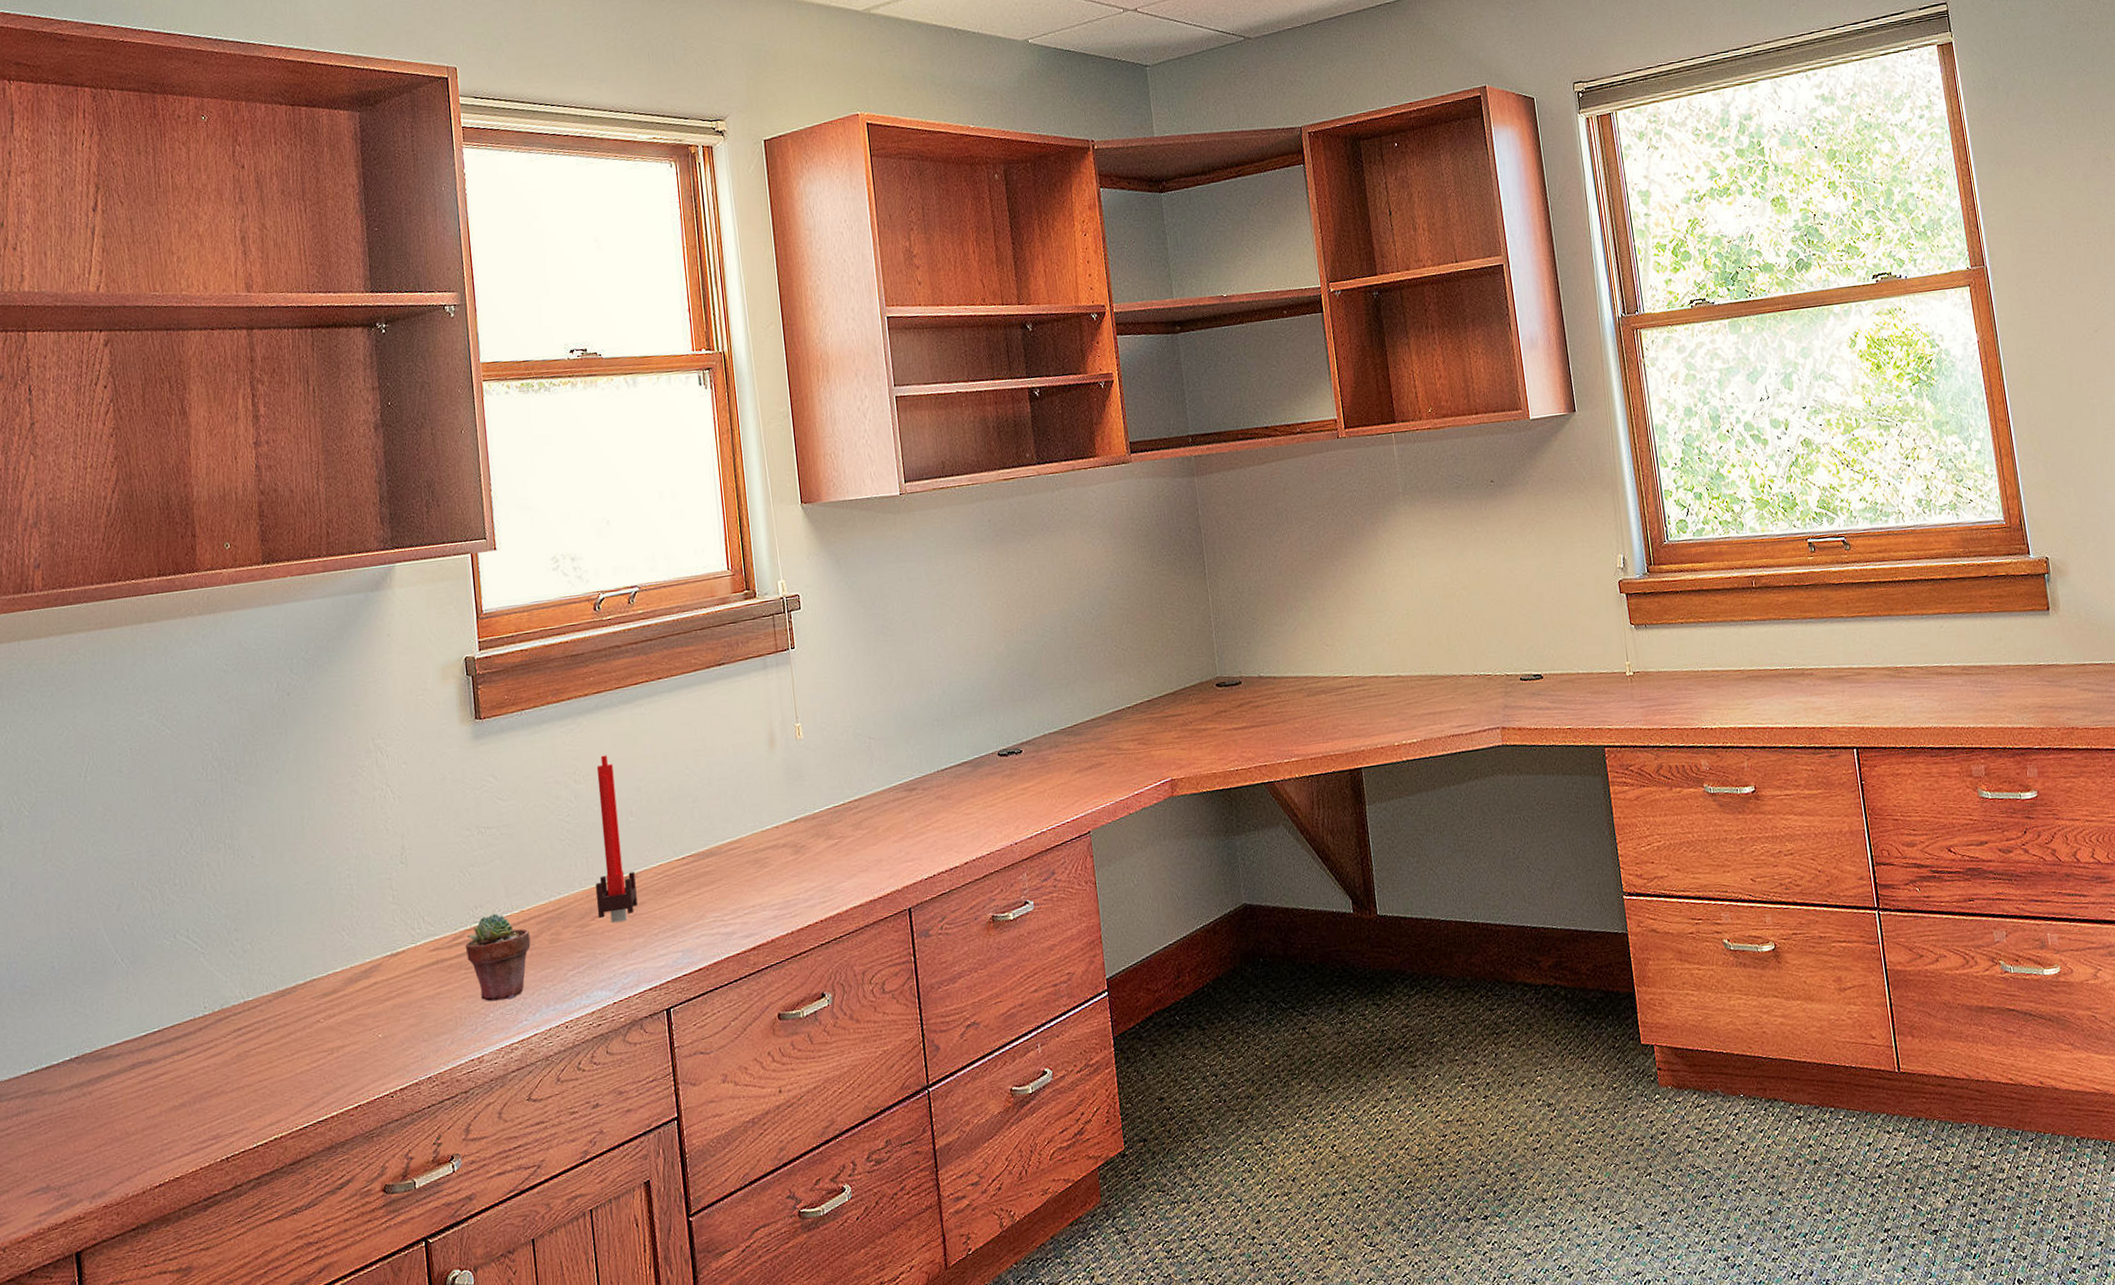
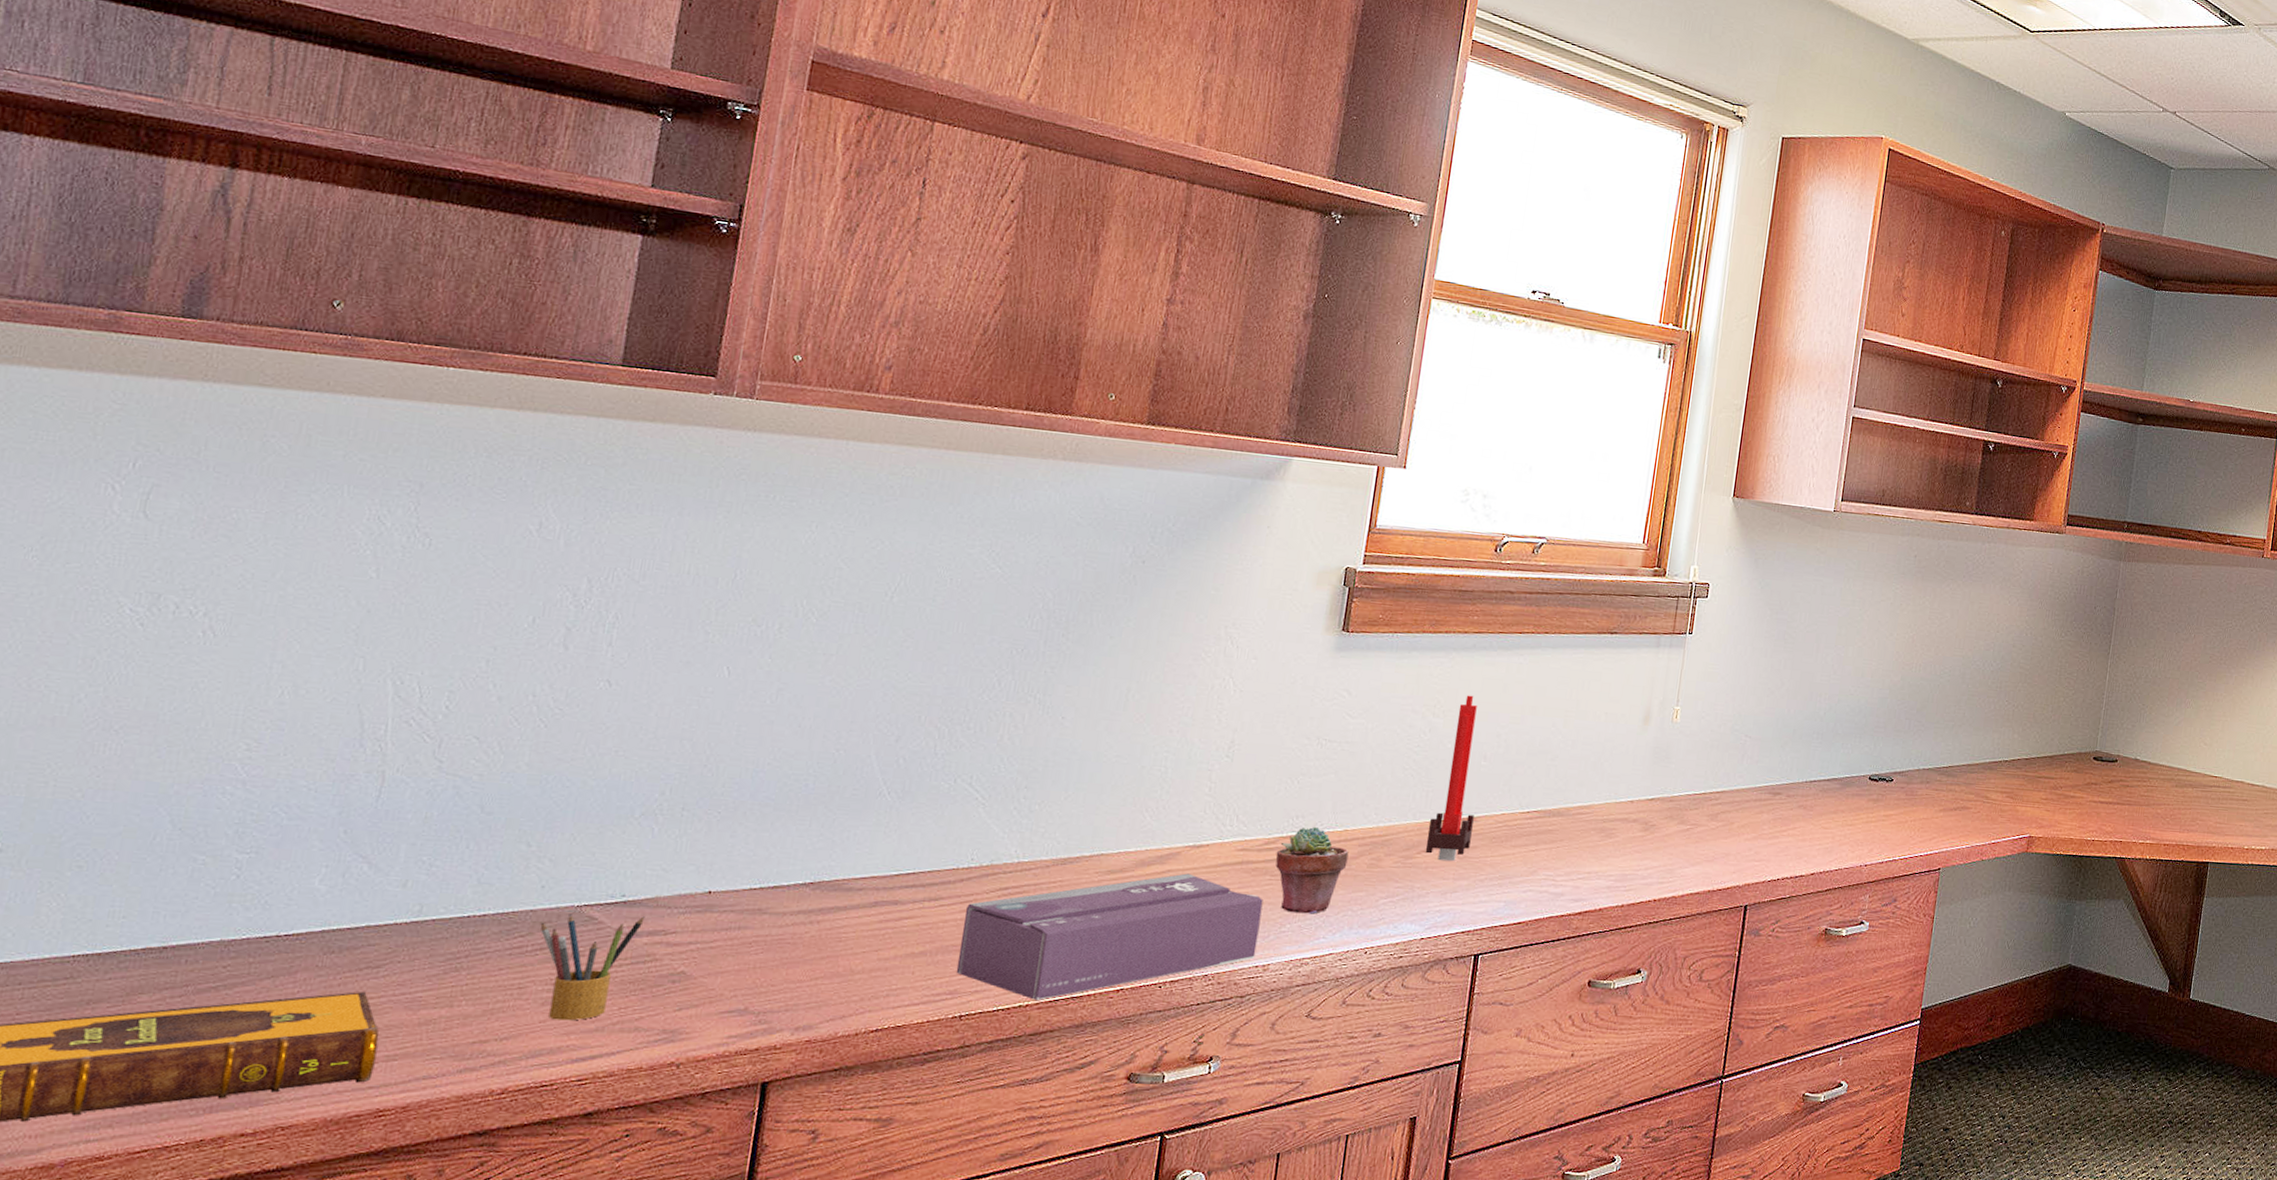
tissue box: none [209,982,469,1131] -> present [956,873,1263,1000]

